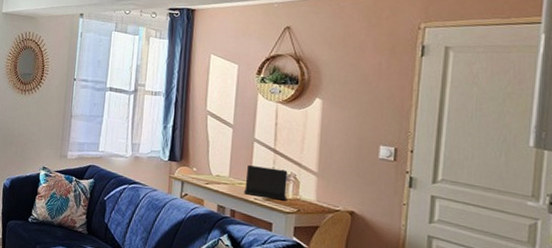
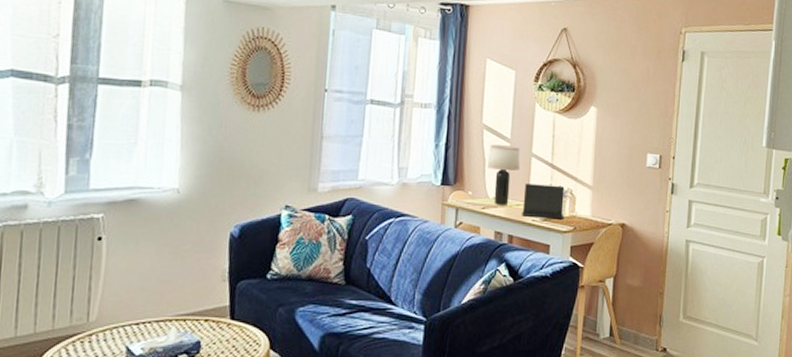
table lamp: none [211,129,243,183] -> present [487,144,521,206]

